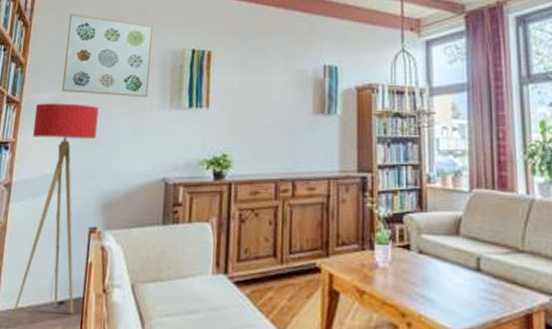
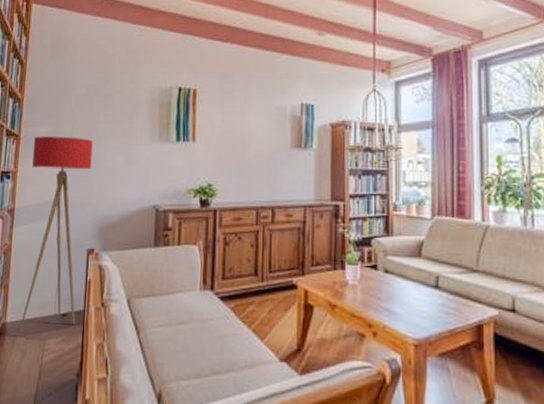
wall art: present [61,13,153,98] -> none [57,52,142,132]

